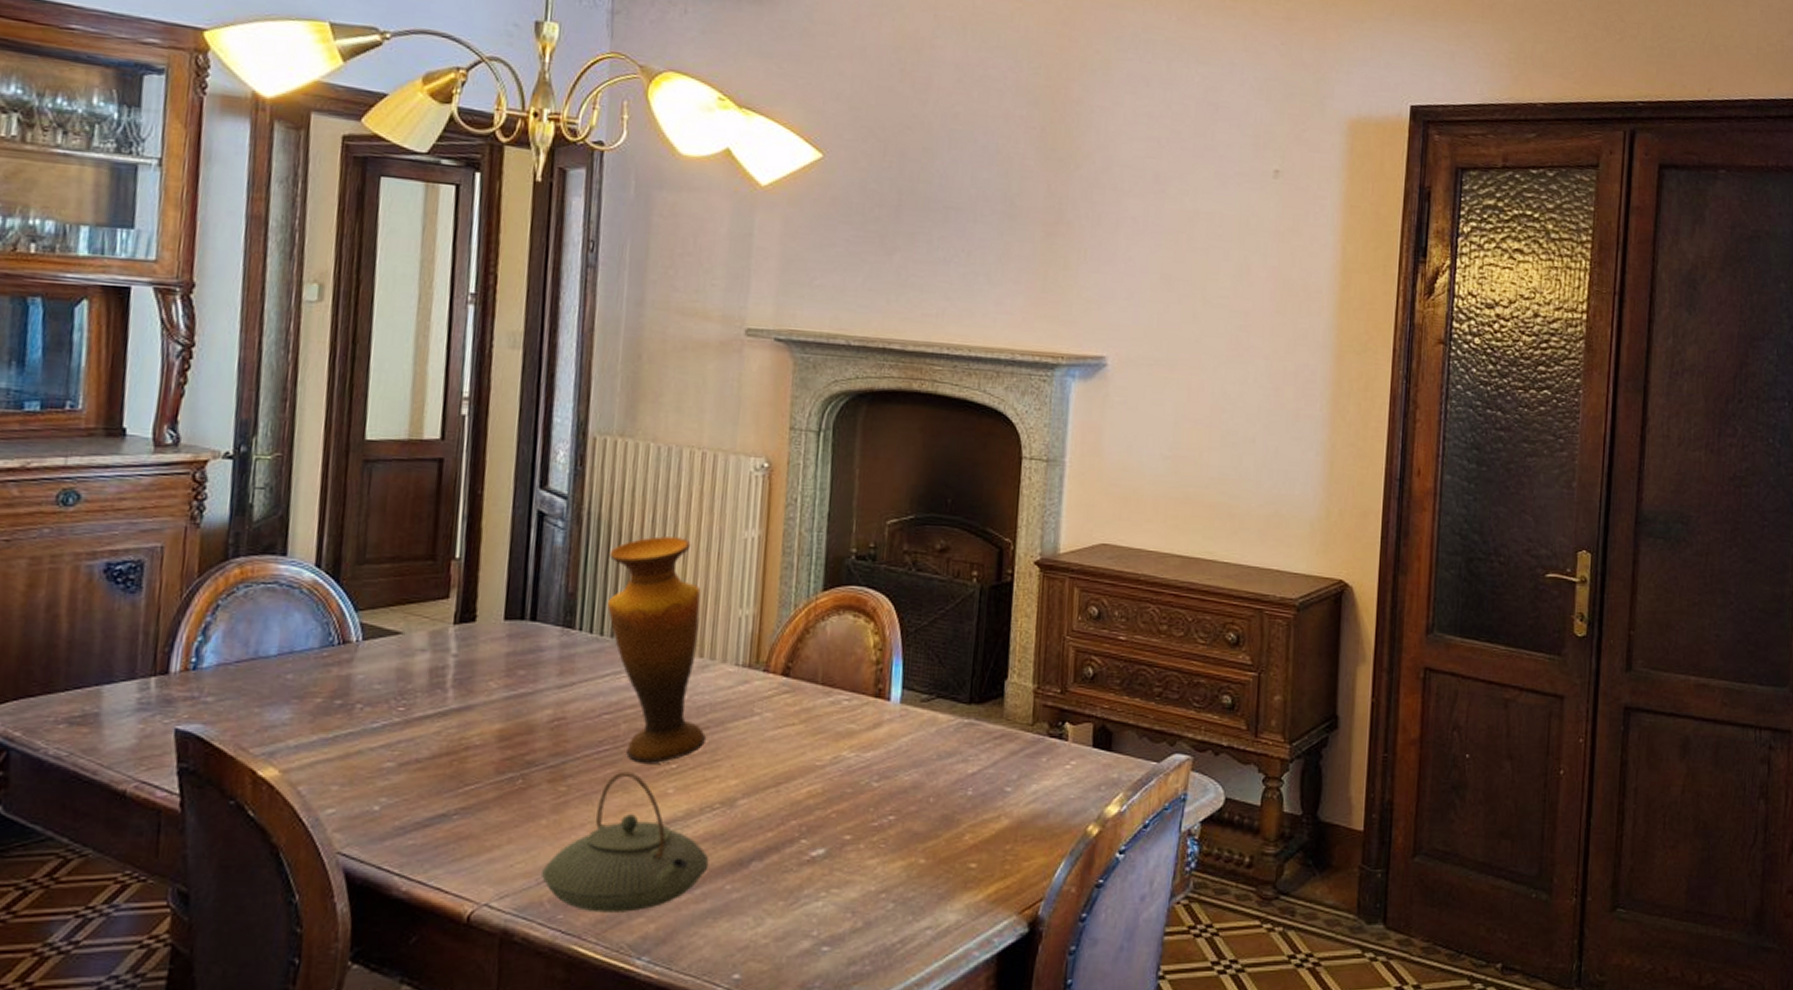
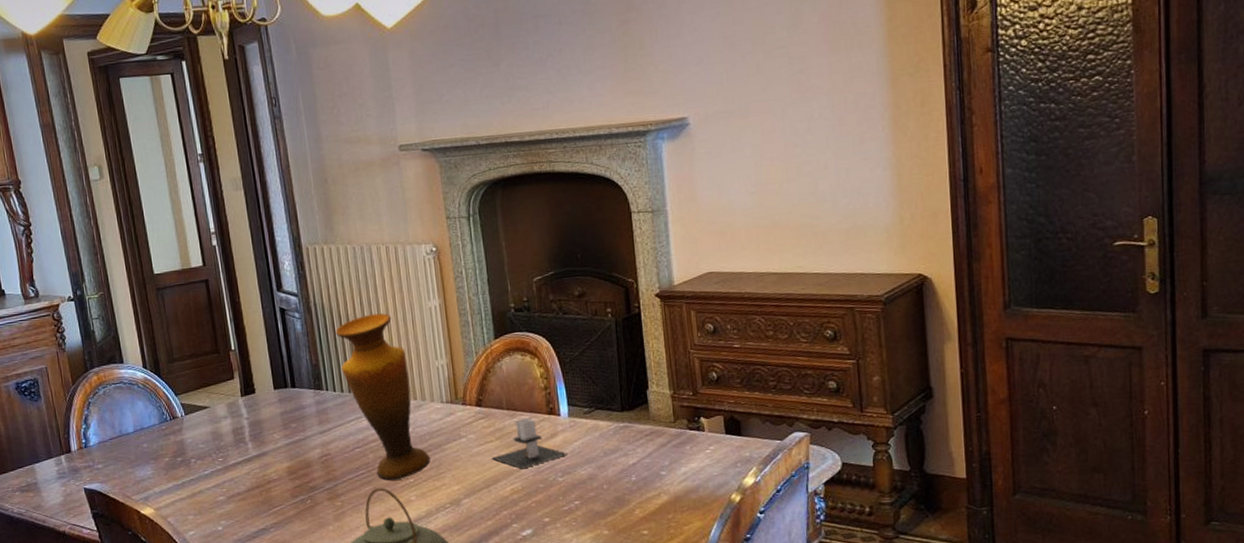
candle: none [788,699,890,765] -> present [491,418,567,468]

